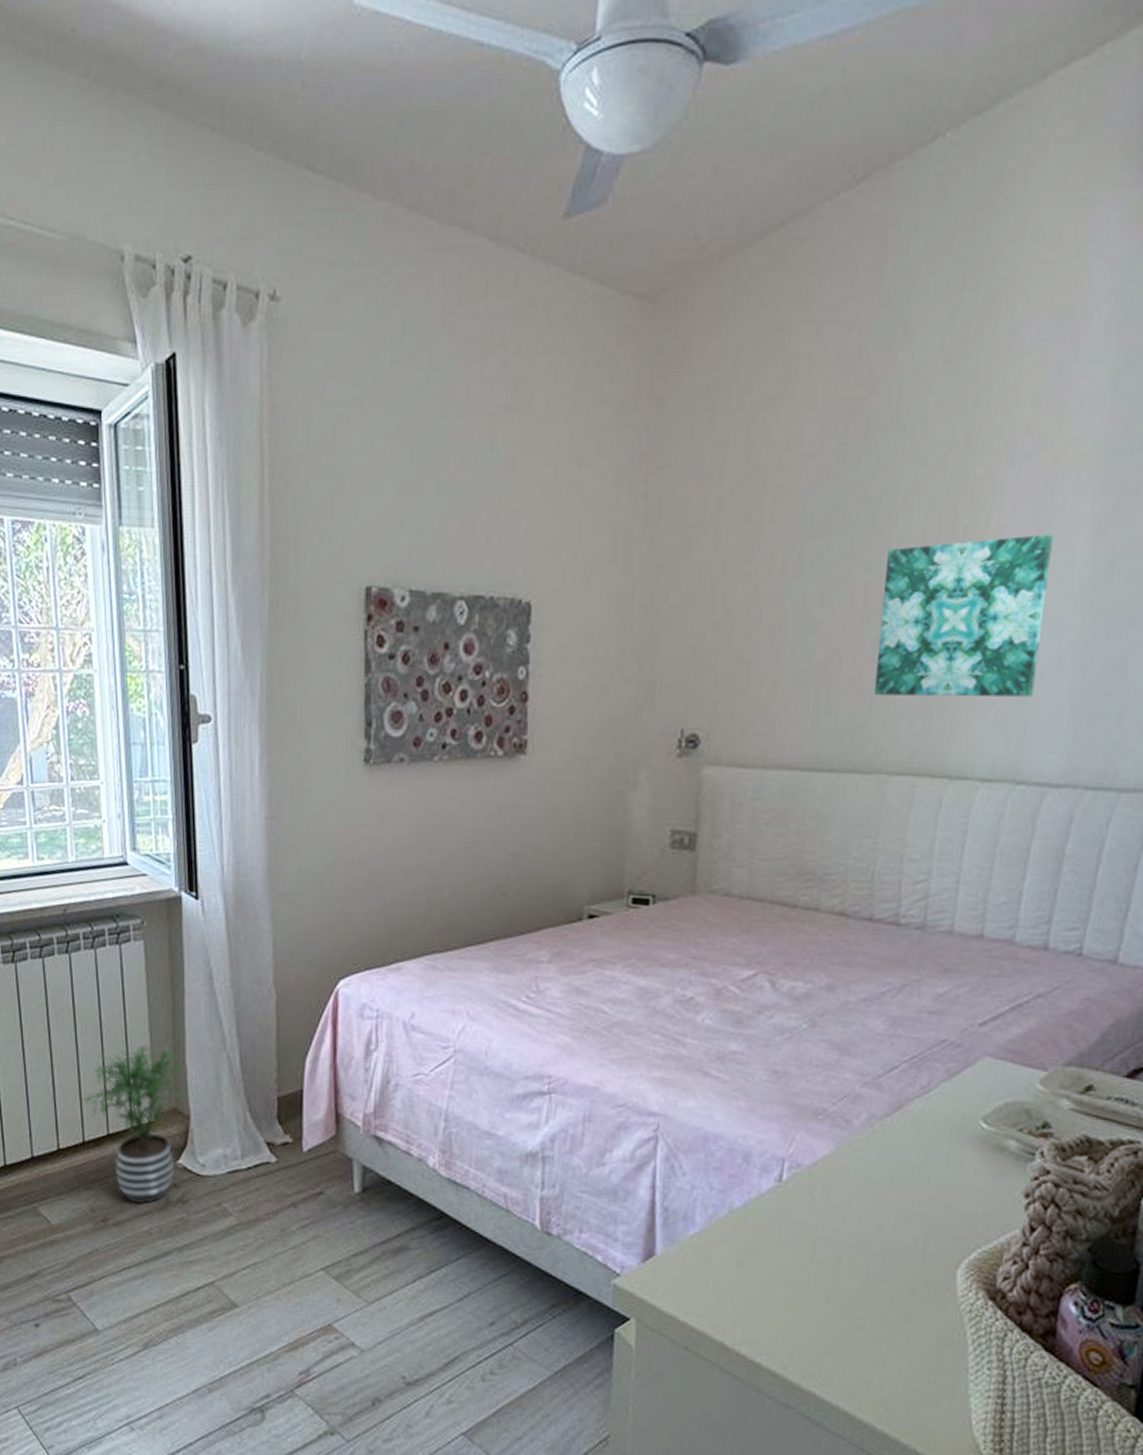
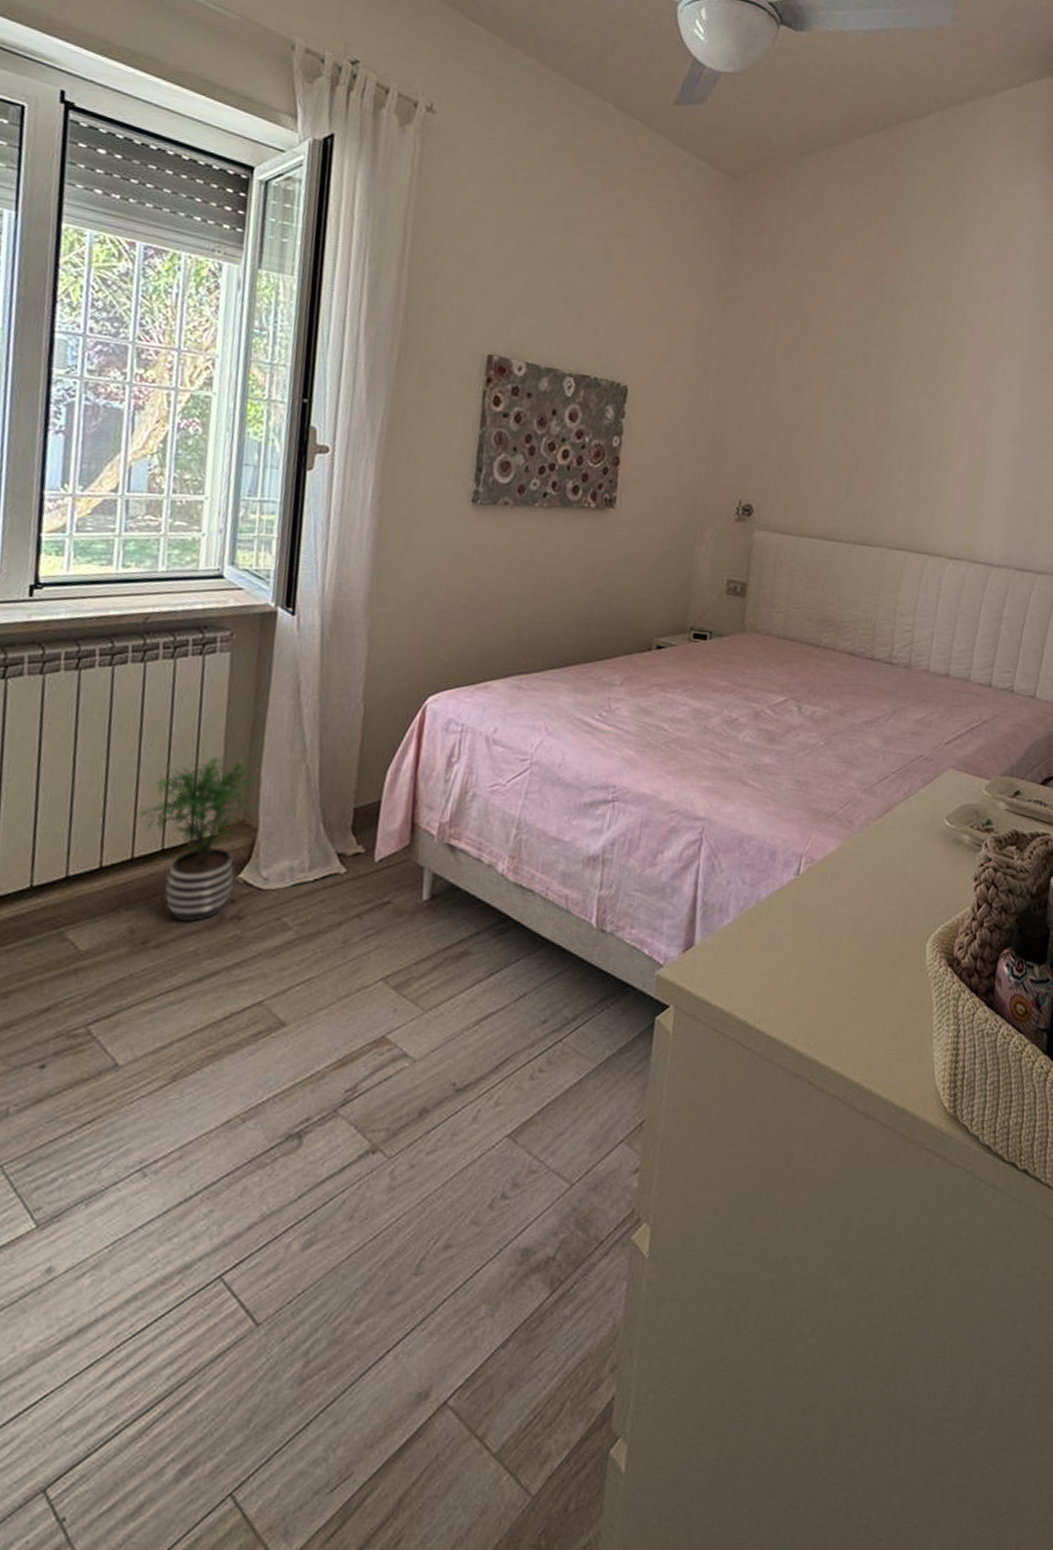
wall art: present [873,535,1053,697] -> none [879,384,997,501]

